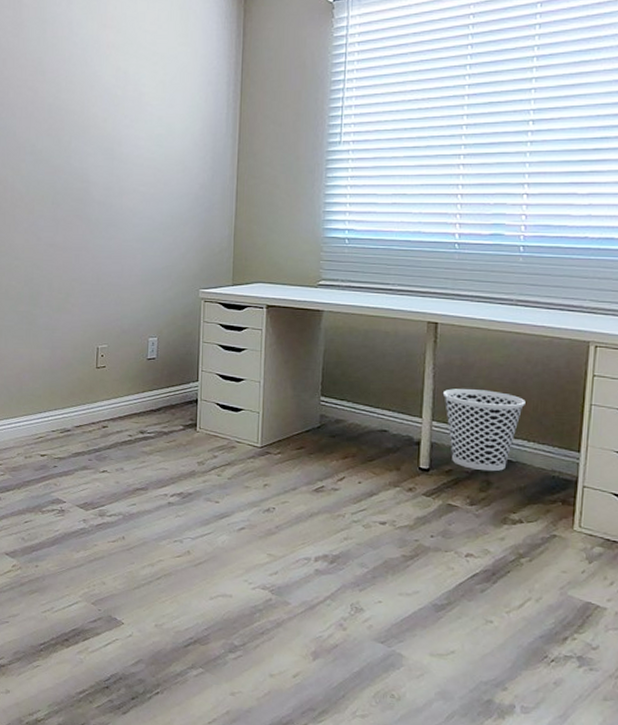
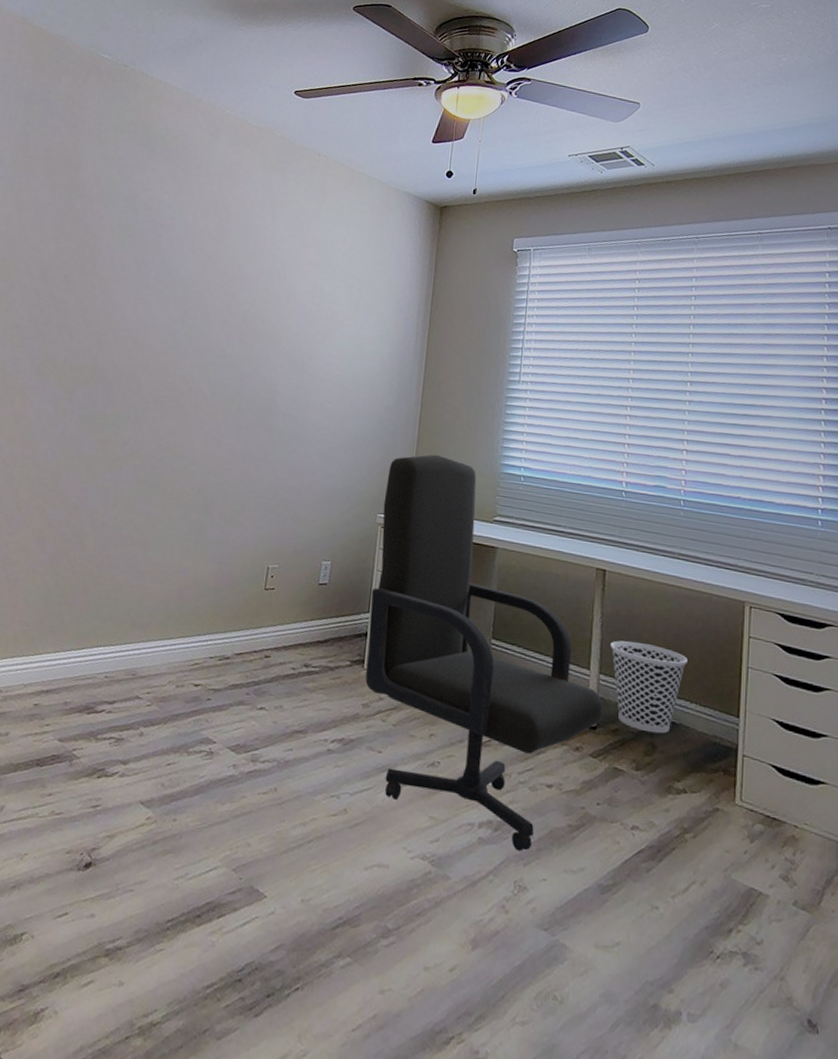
chair: none [198,226,437,580] -> present [365,454,604,852]

